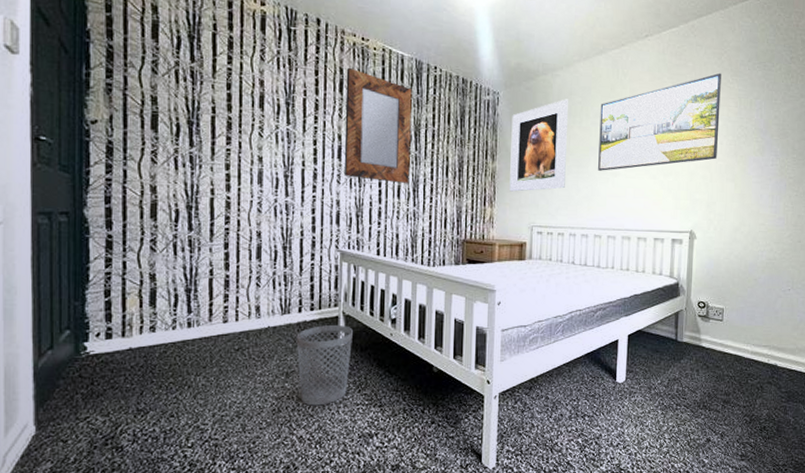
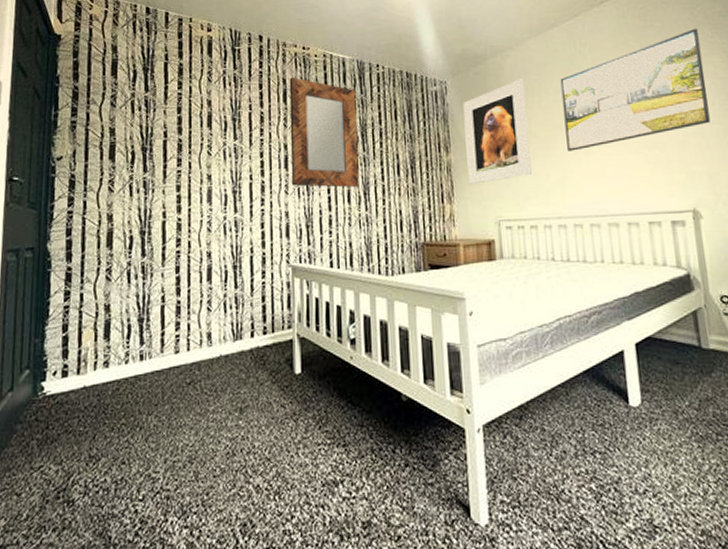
wastebasket: present [296,325,353,406] -> none [249,350,309,447]

